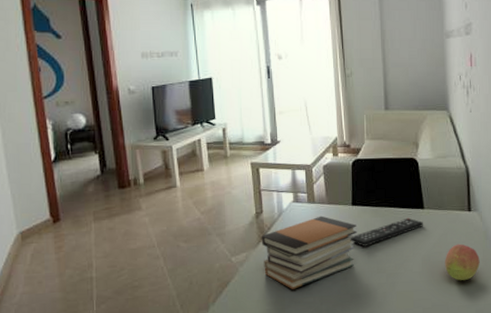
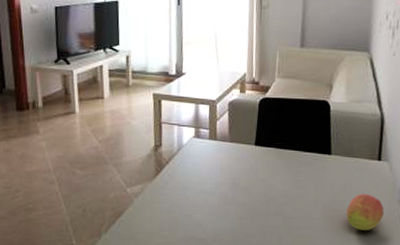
book stack: present [261,215,358,289] -> none [158,153,259,225]
remote control: present [350,217,423,247] -> none [250,162,328,188]

